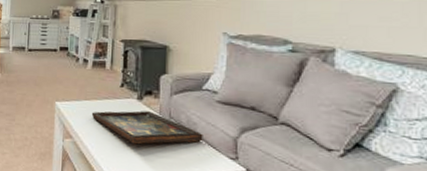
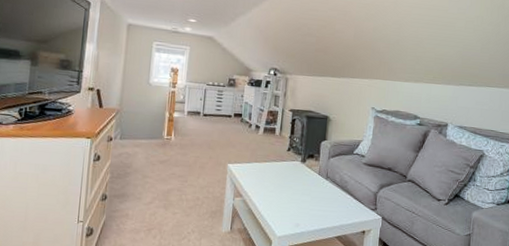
decorative tray: present [91,111,203,145] -> none [260,171,352,201]

